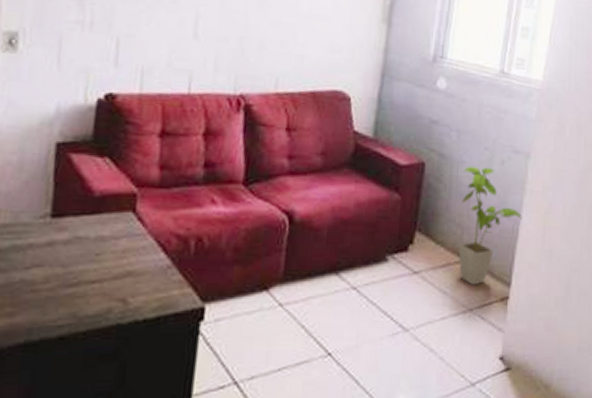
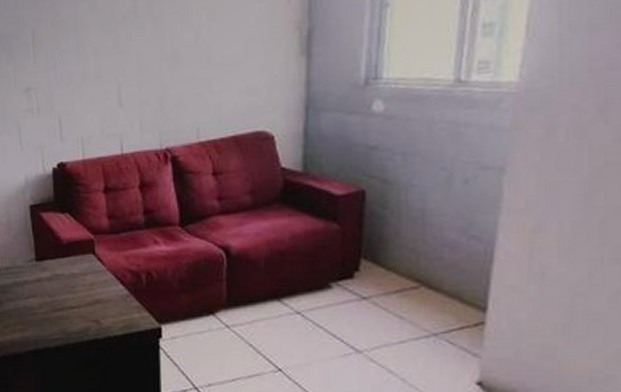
house plant: present [459,167,523,286] -> none [414,188,499,311]

